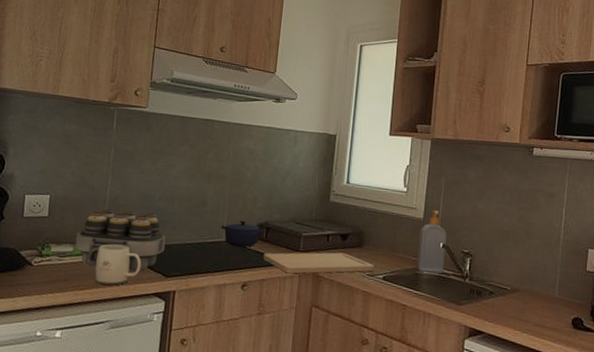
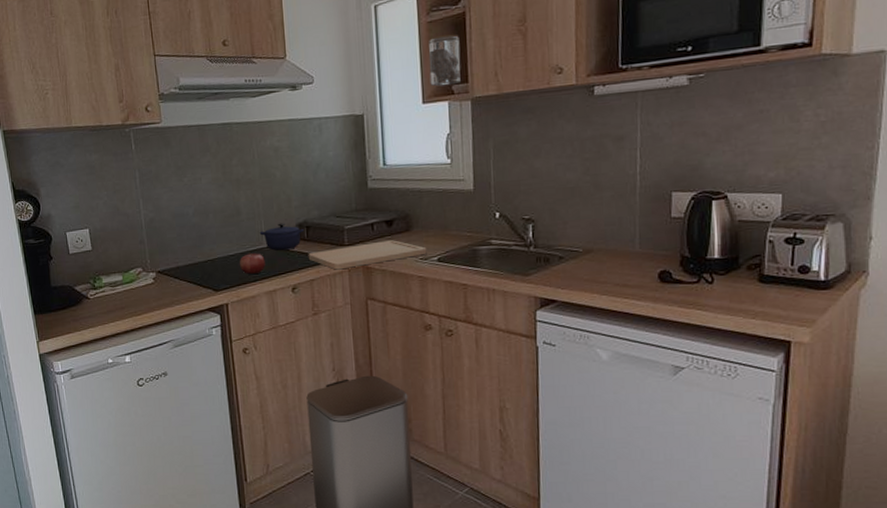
spice rack: present [74,209,166,271] -> none [122,231,209,292]
mug: present [95,244,142,285] -> none [145,266,190,307]
fruit: none [194,243,221,266] -> present [239,252,265,274]
jar: none [398,80,428,125] -> present [429,34,461,87]
soap bottle: present [417,210,447,273] -> none [471,178,504,247]

